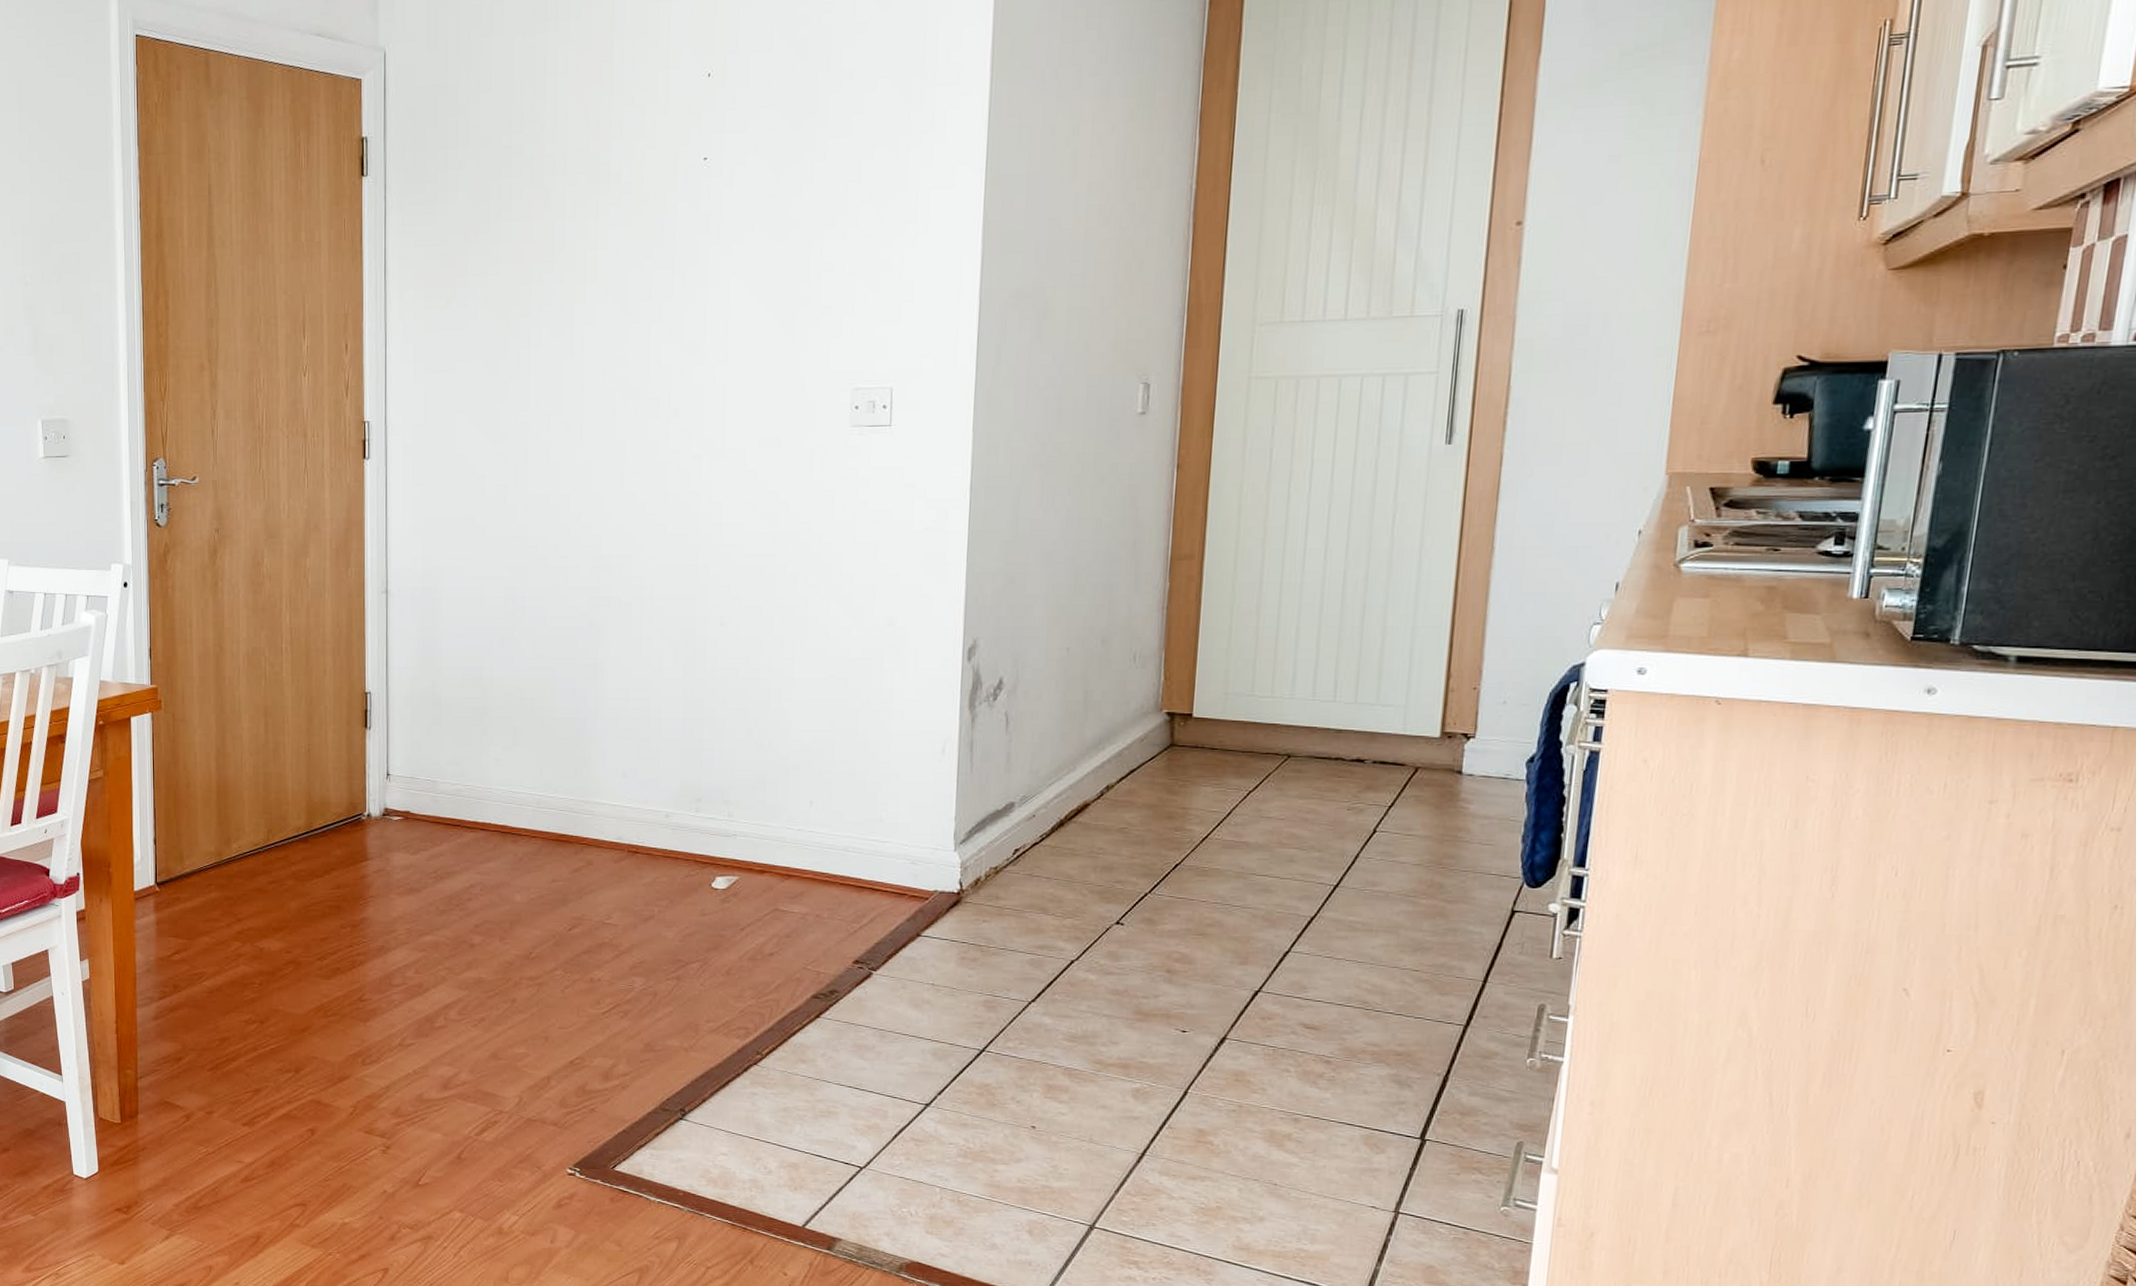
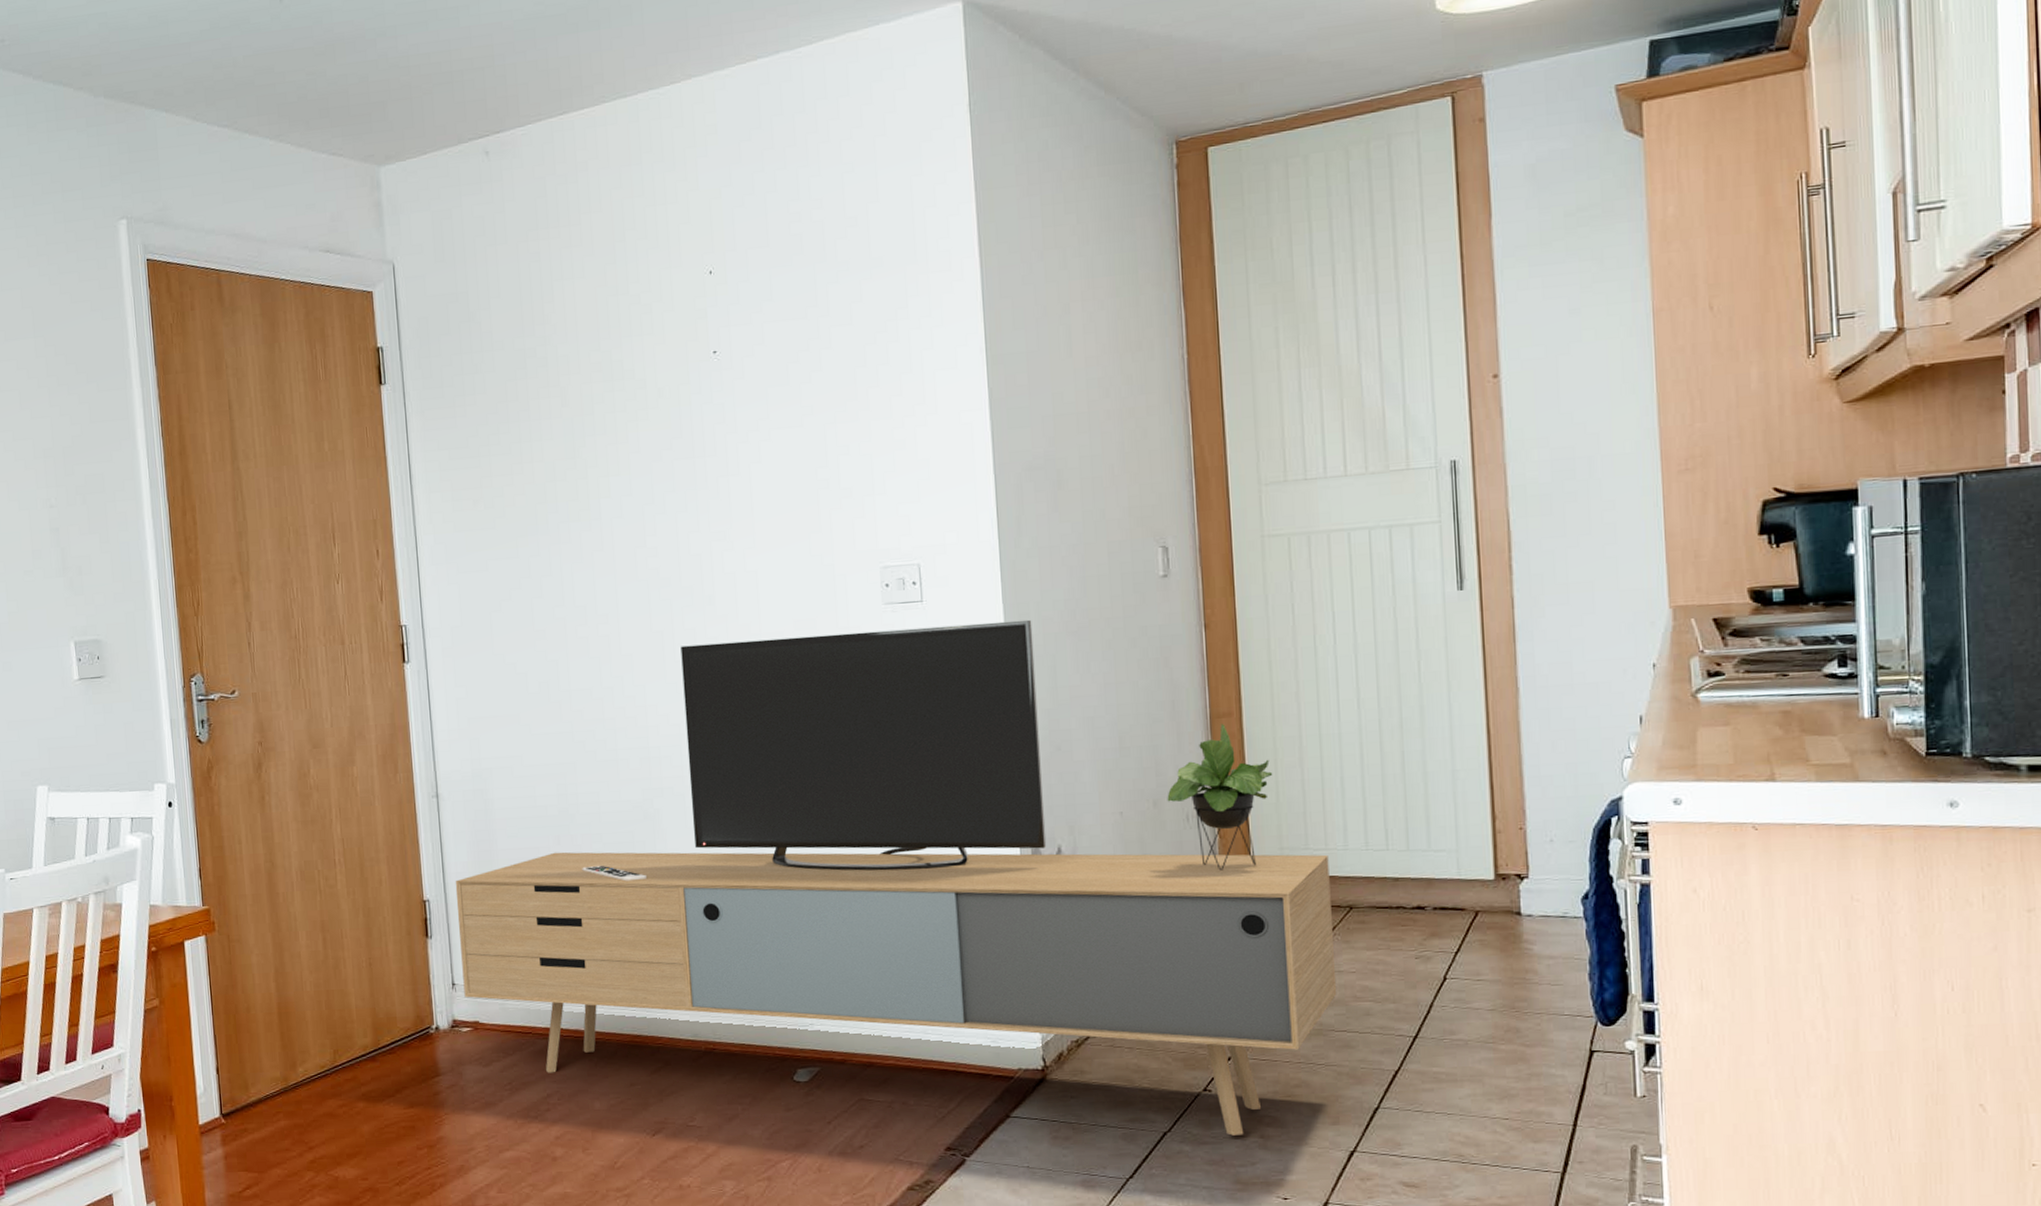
media console: none [397,450,1273,969] -> present [455,619,1337,1136]

